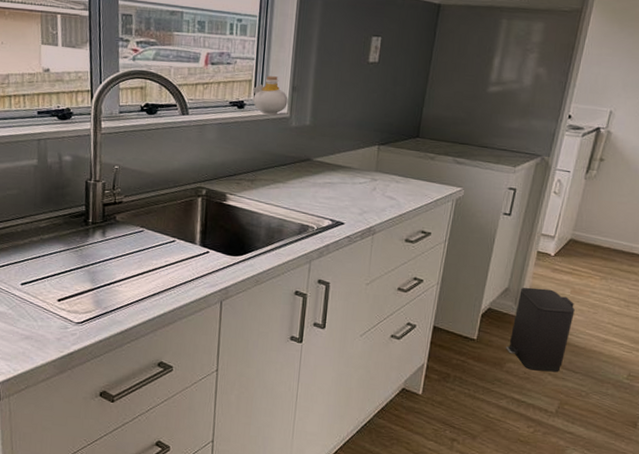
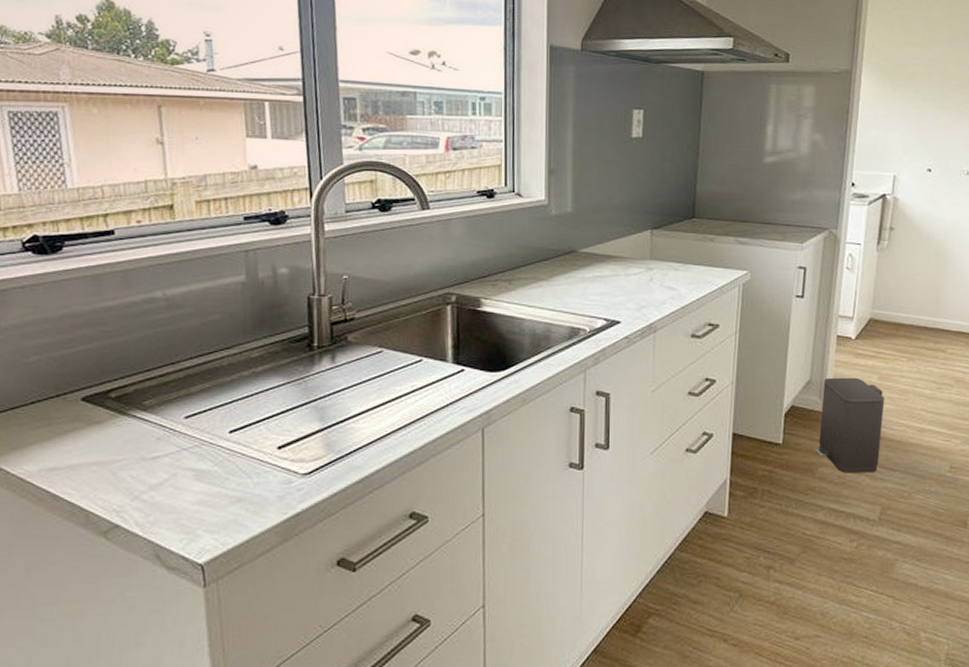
bottle: present [252,76,288,116] -> none [503,159,545,204]

